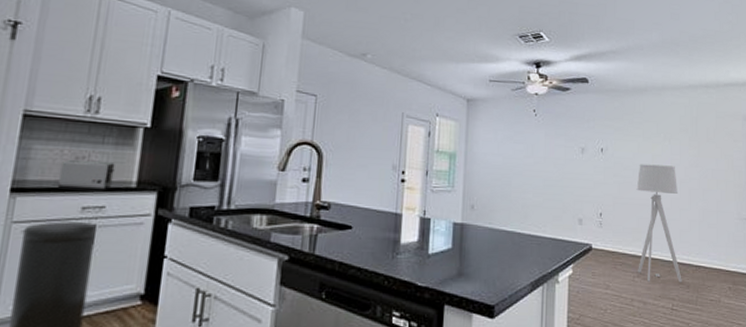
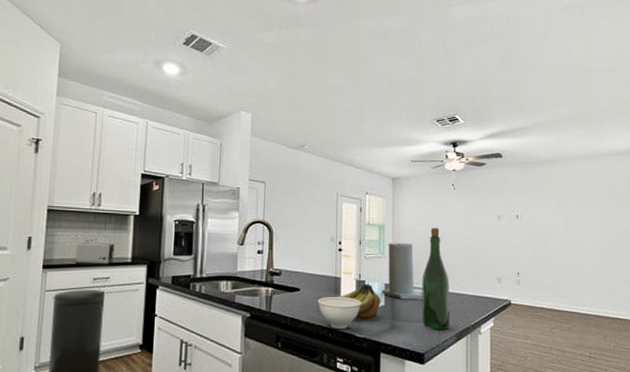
bowl: none [373,236,425,277] -> present [317,296,361,330]
fruit: none [397,221,448,266] -> present [337,283,381,320]
paper towel: none [448,173,496,243] -> present [381,242,423,300]
wine bottle: none [493,158,526,277] -> present [422,227,449,329]
floor lamp: present [636,164,682,283] -> none [551,227,599,333]

